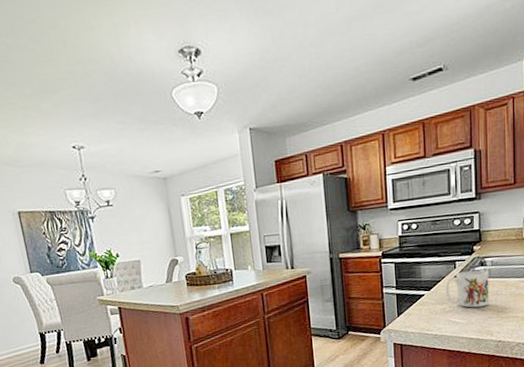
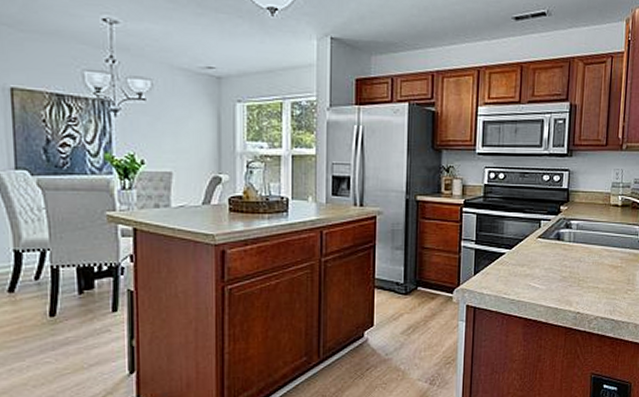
mug: present [445,270,490,308] -> none [527,232,573,273]

